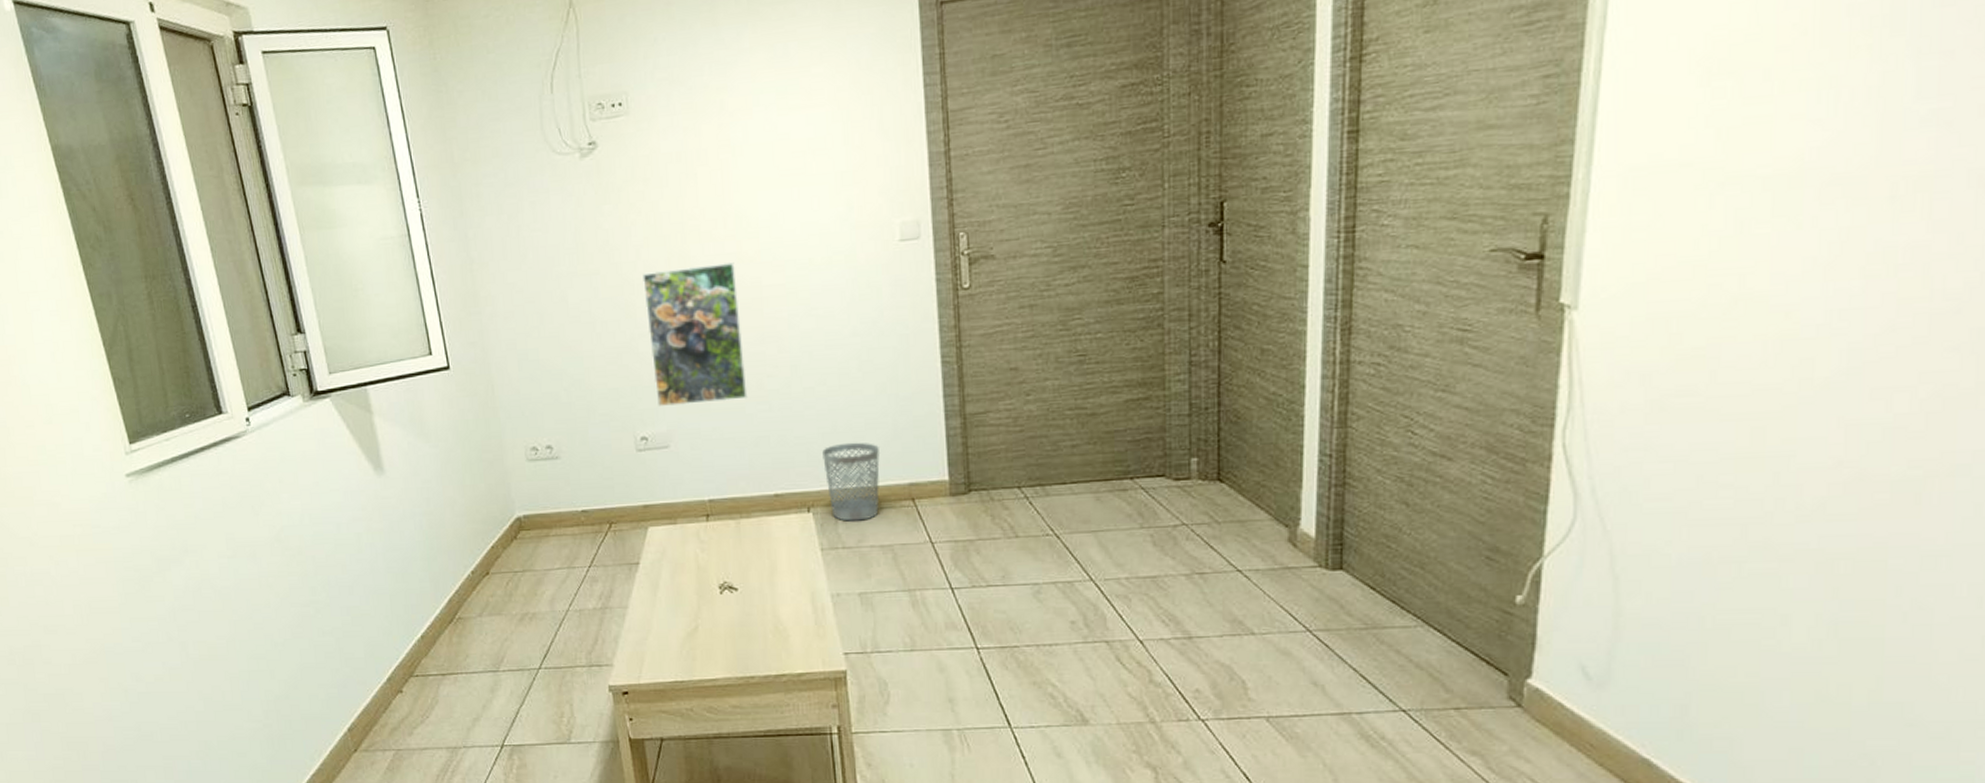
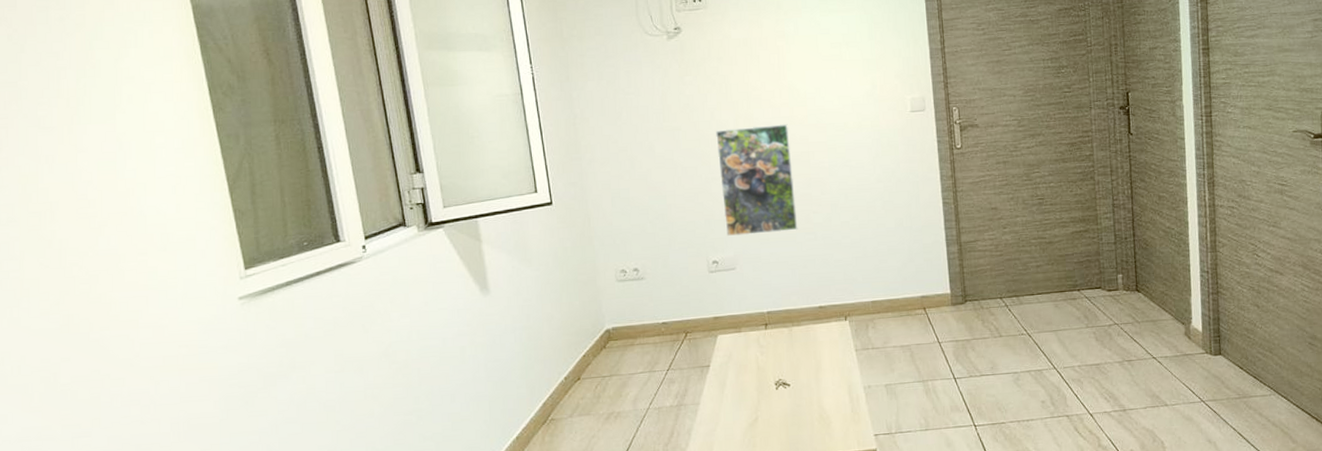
wastebasket: present [822,442,880,521] -> none [856,264,900,327]

